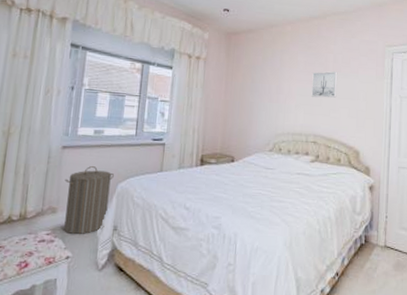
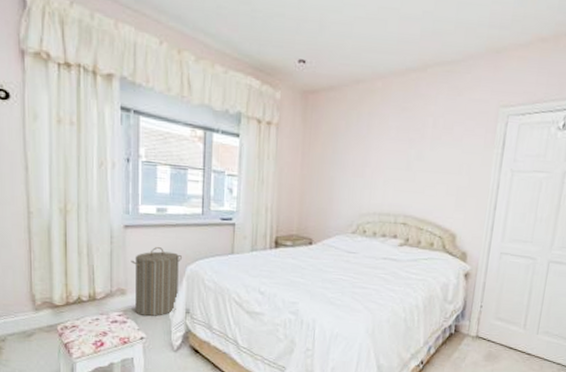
wall art: present [311,71,338,98] -> none [403,139,437,172]

